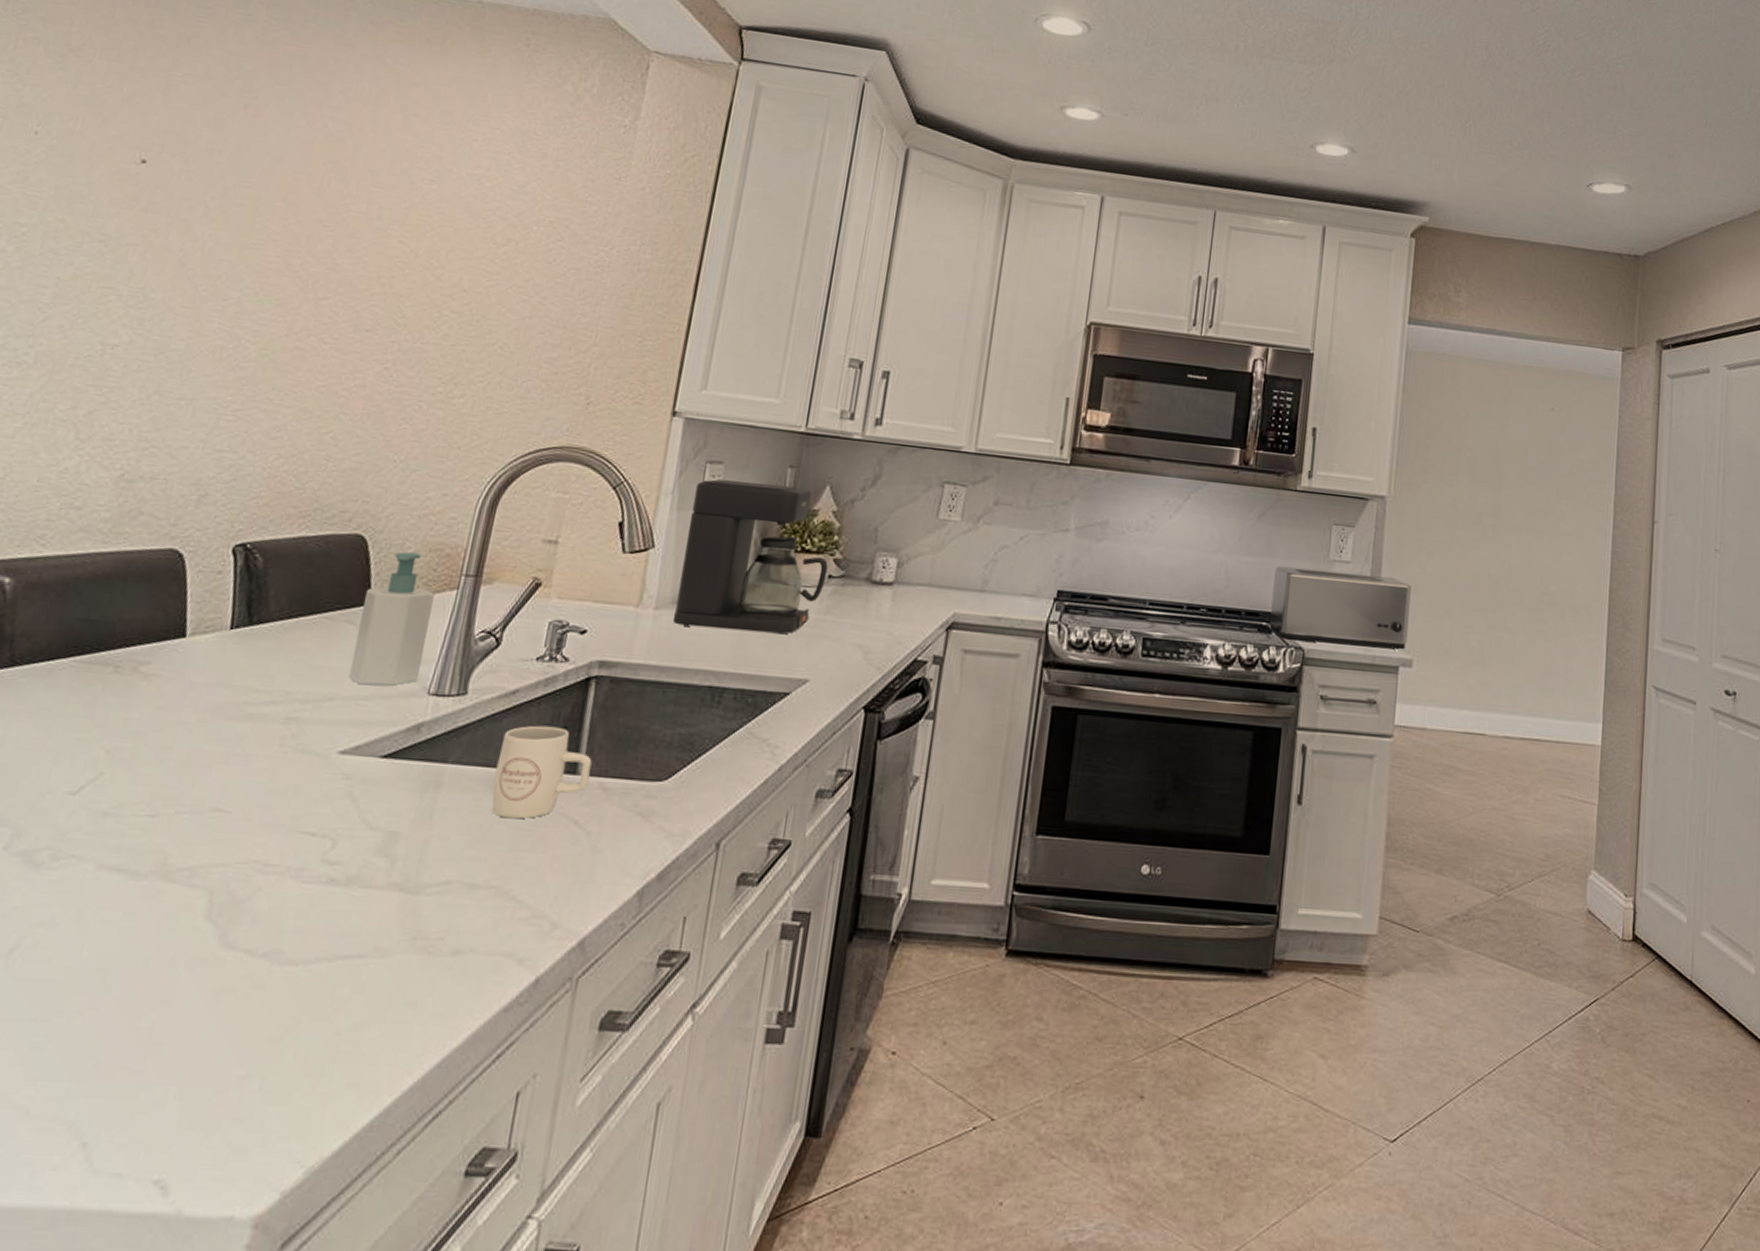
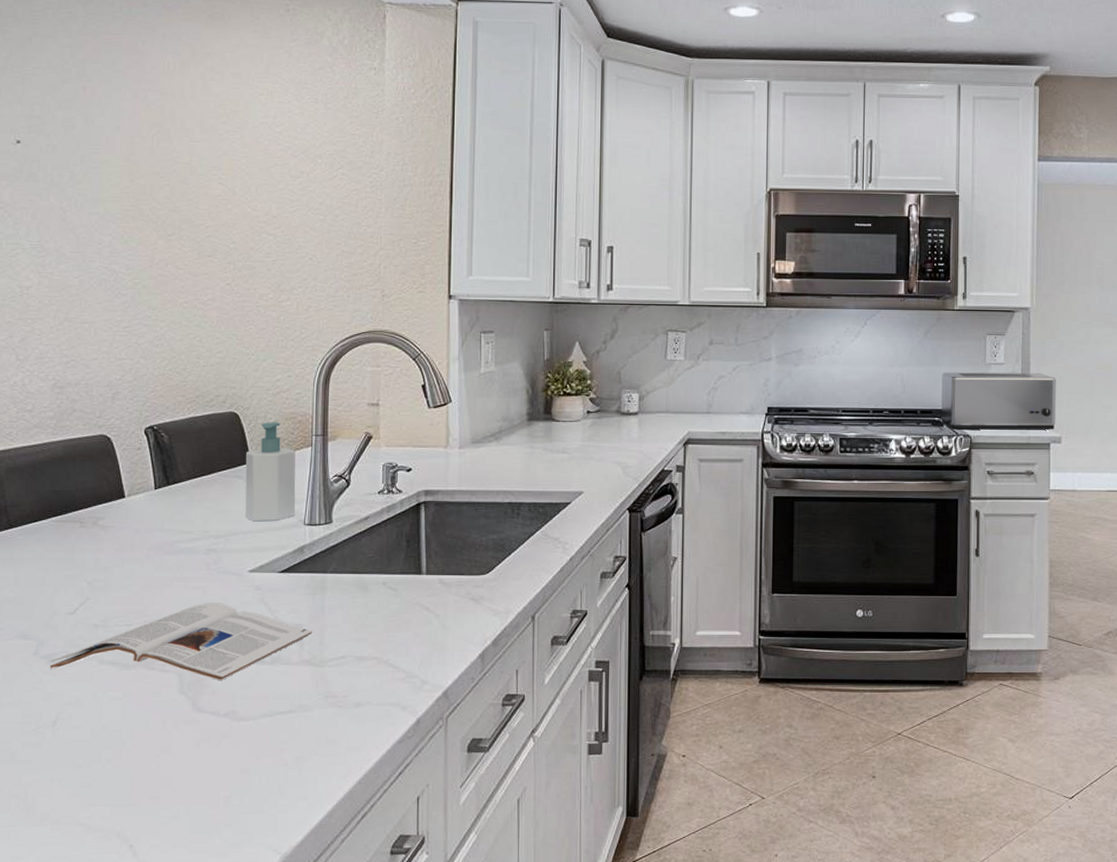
magazine: none [23,792,412,906] -> present [49,603,312,681]
mug: present [491,725,592,819] -> none [362,541,431,609]
coffee maker: present [672,479,828,635] -> none [474,344,586,459]

